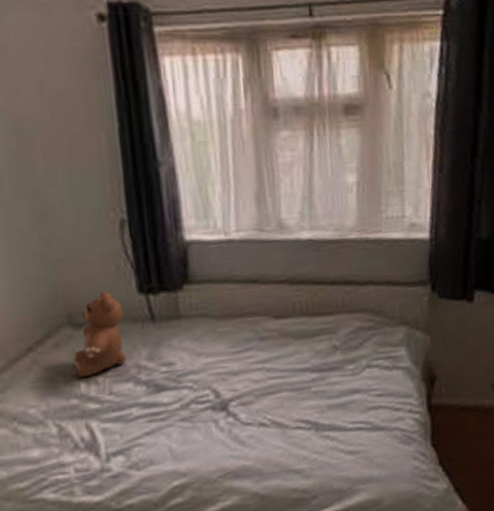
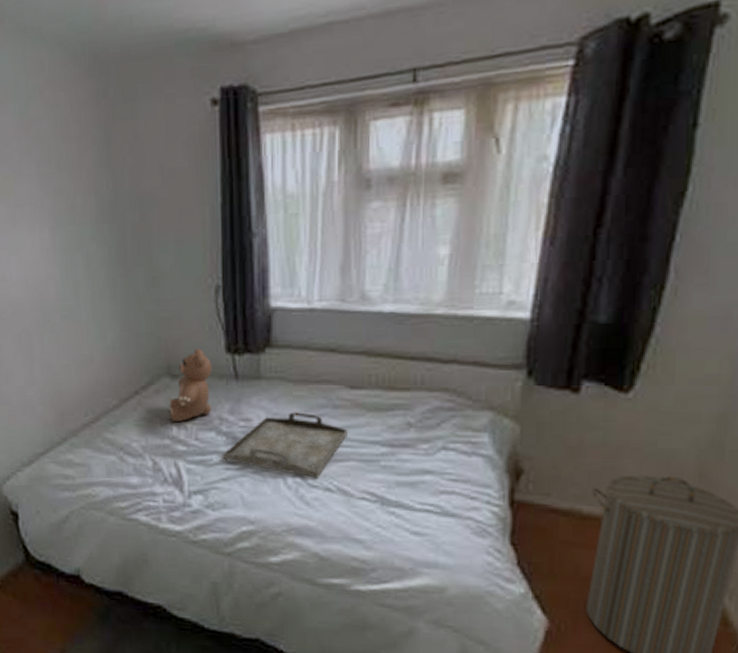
serving tray: none [143,348,277,416] -> present [222,412,348,478]

